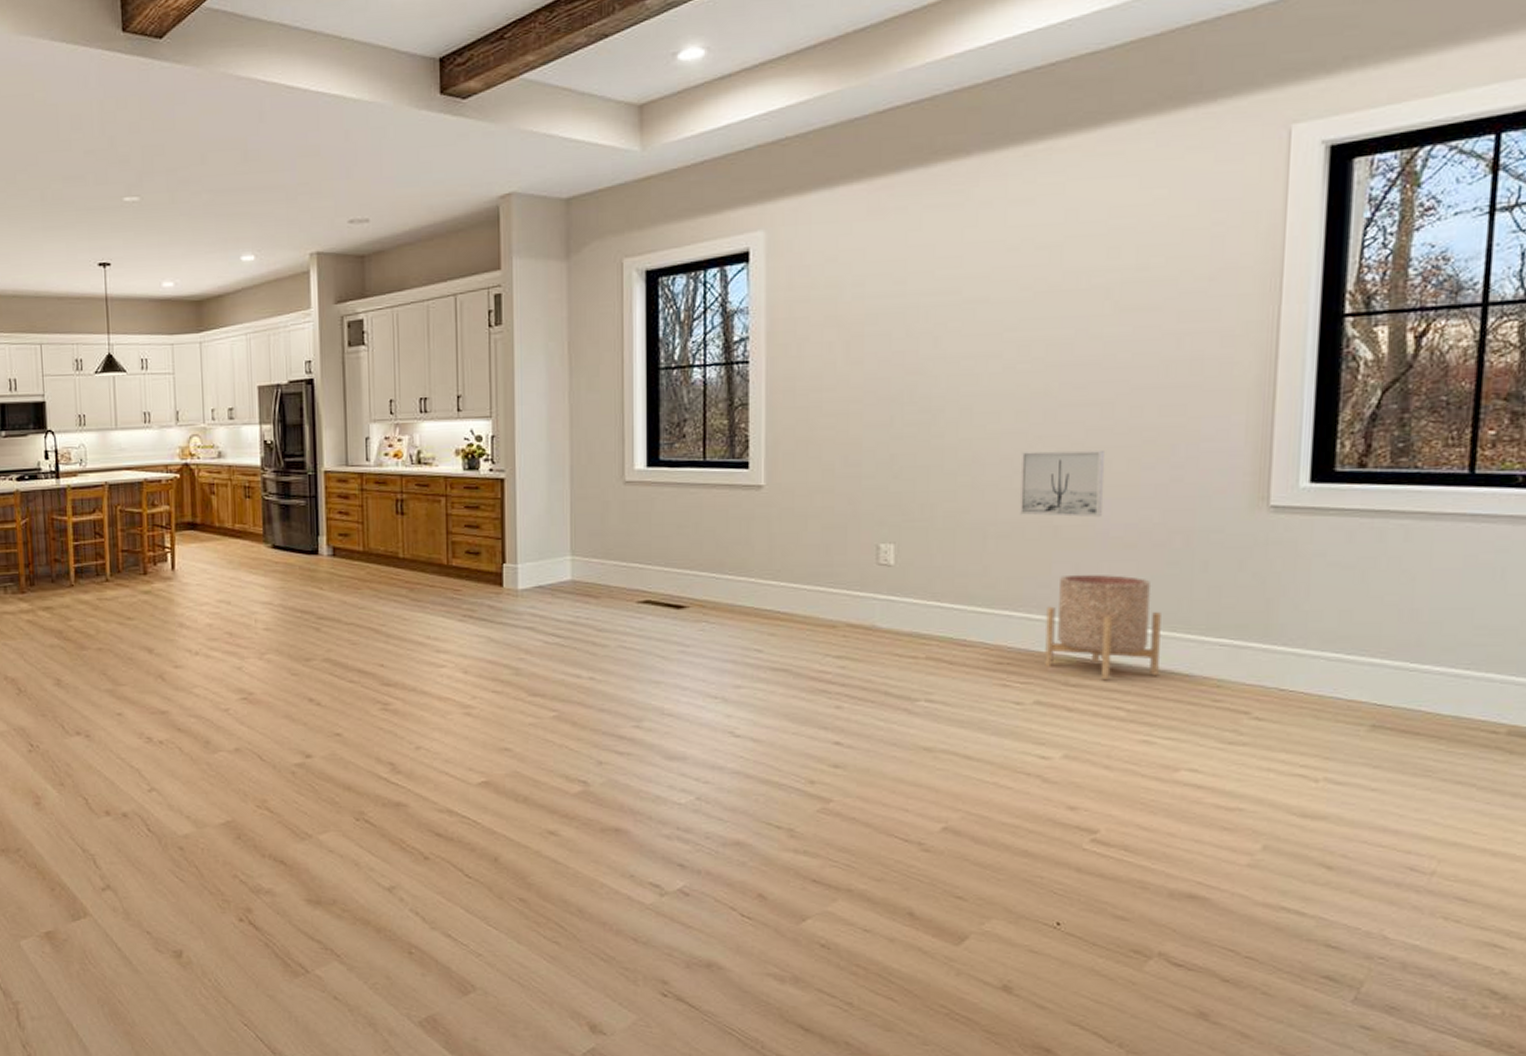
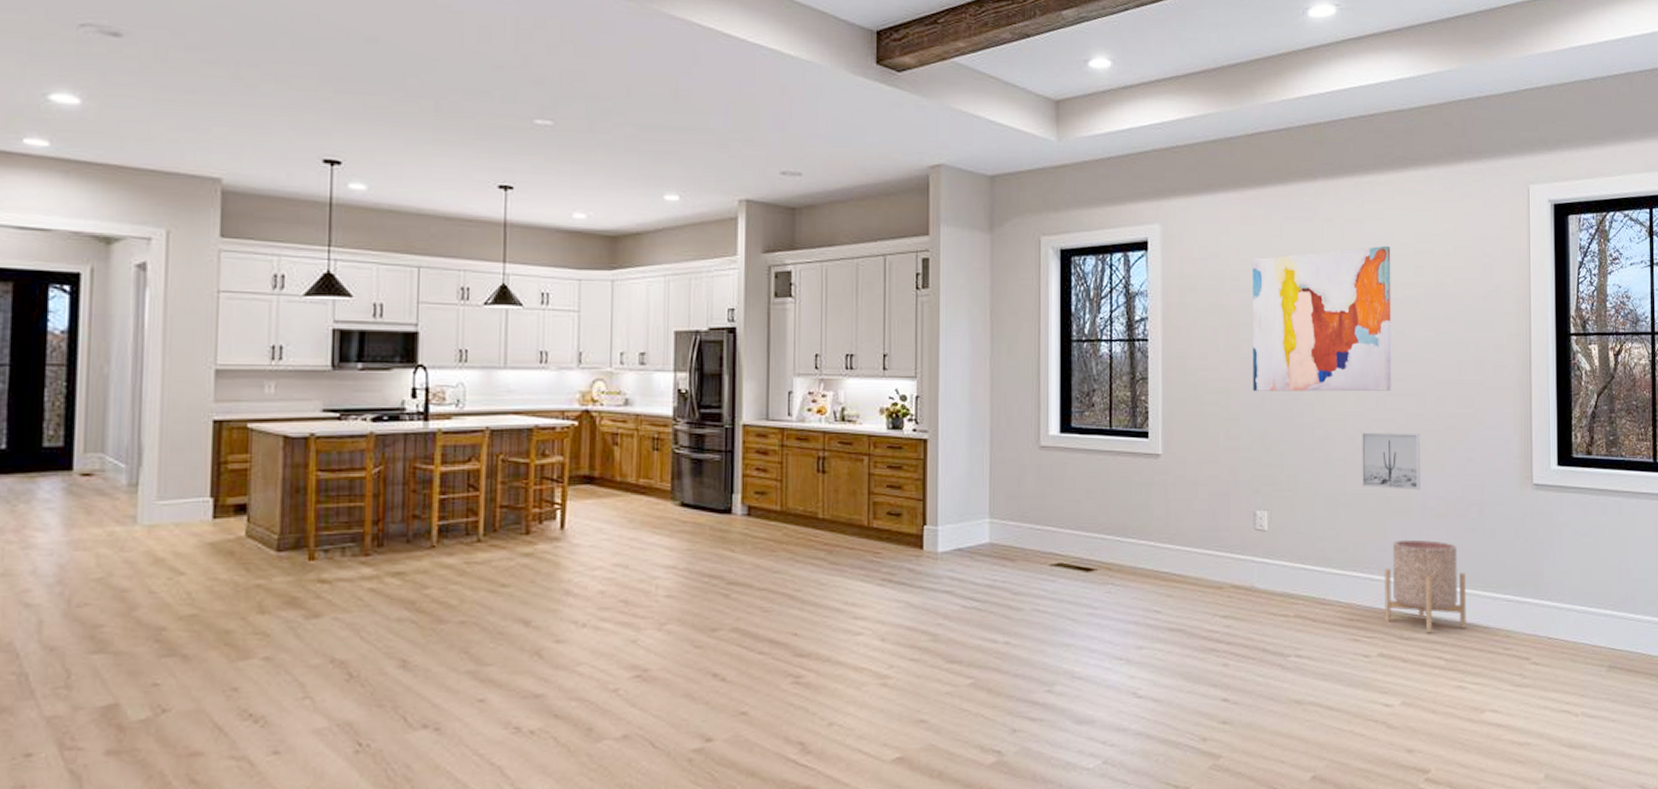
wall art: none [878,225,1073,411] -> present [1252,245,1392,392]

